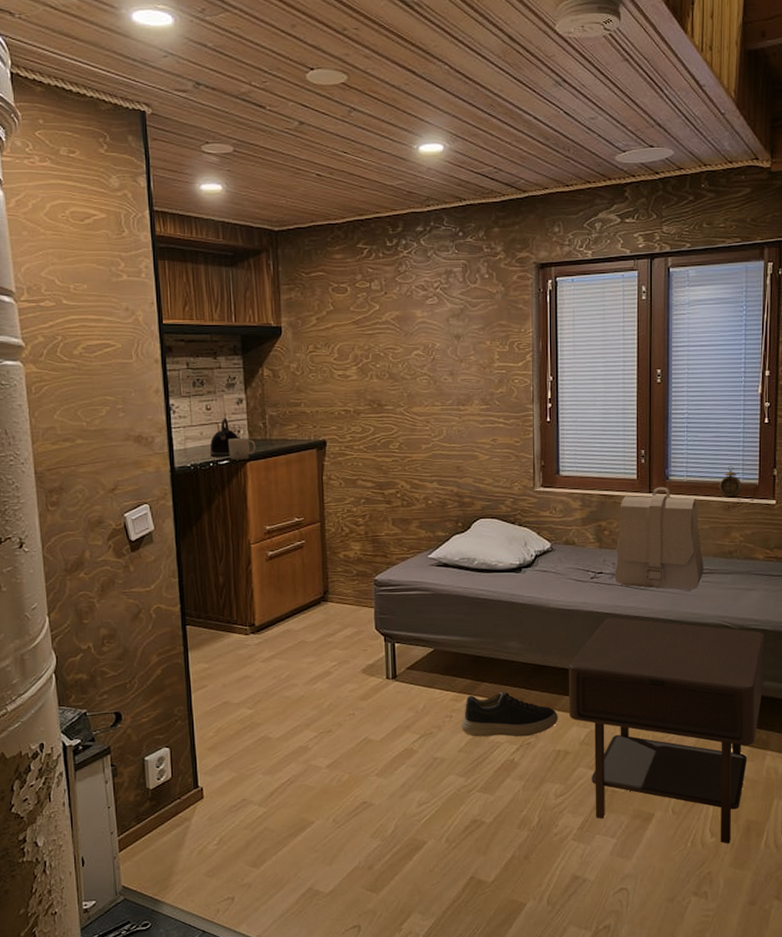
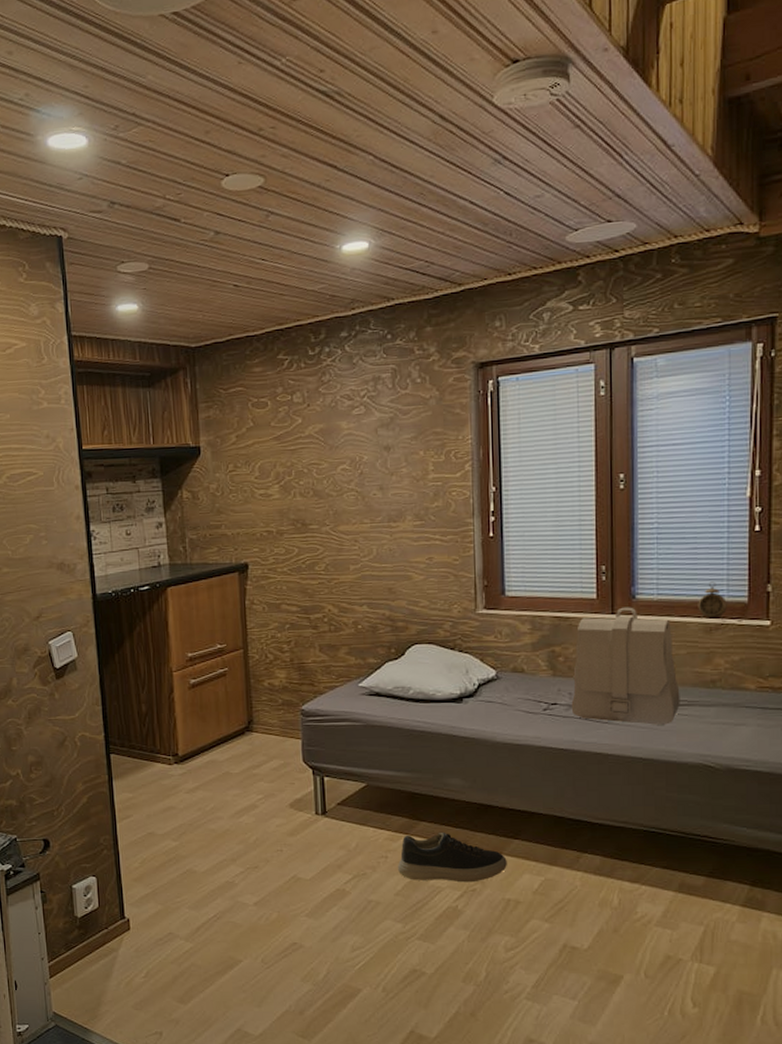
kettle: present [210,417,239,458] -> none [130,542,159,584]
mug: present [227,437,256,460] -> none [148,562,176,586]
side table: present [568,617,764,844] -> none [518,754,758,1017]

